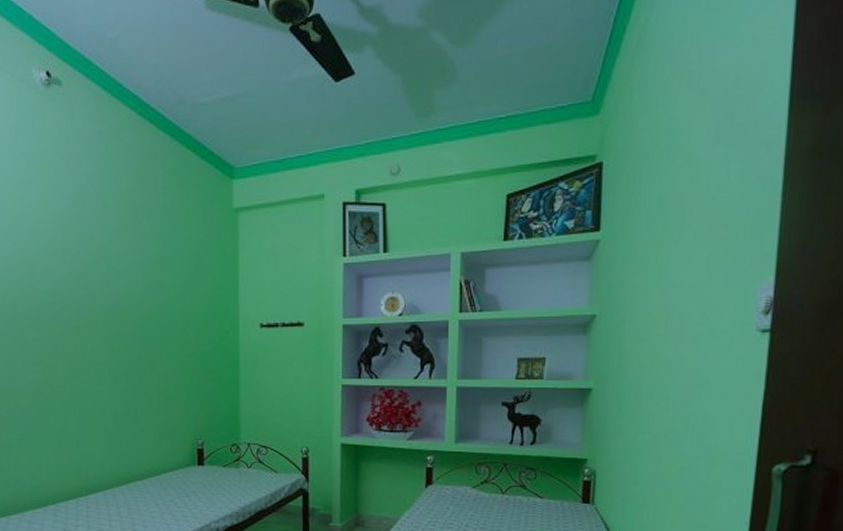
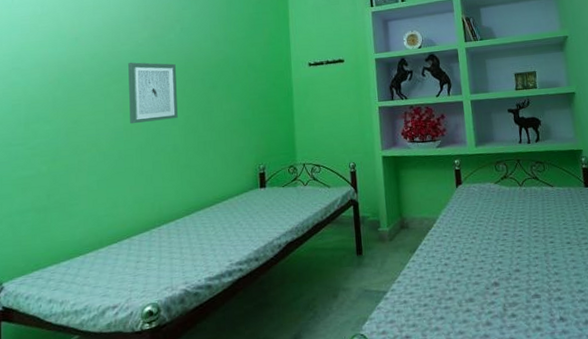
wall art: none [46,305,105,380] -> present [128,62,178,124]

